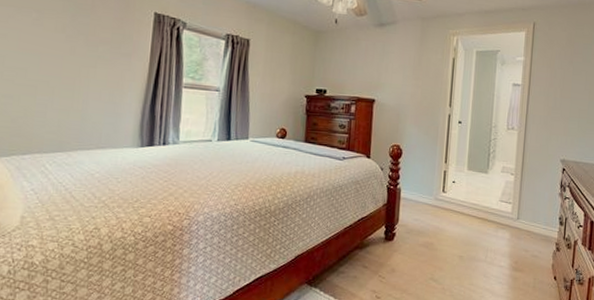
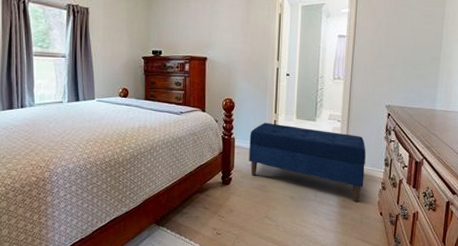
bench: none [415,173,540,265] -> present [249,123,366,203]

